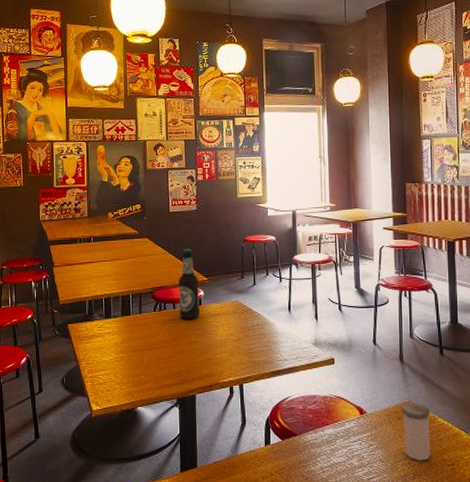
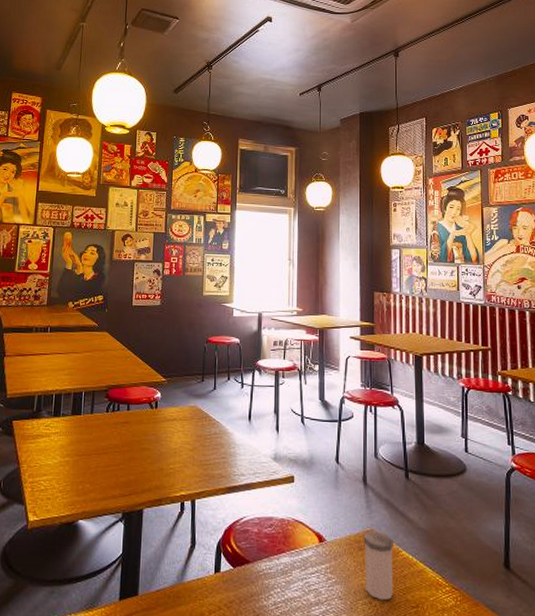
bottle: present [178,248,200,319] -> none [134,345,156,423]

